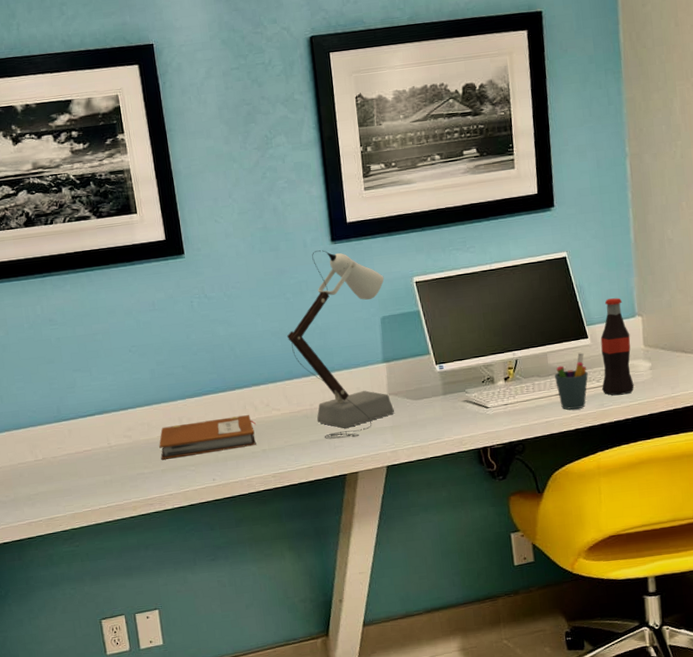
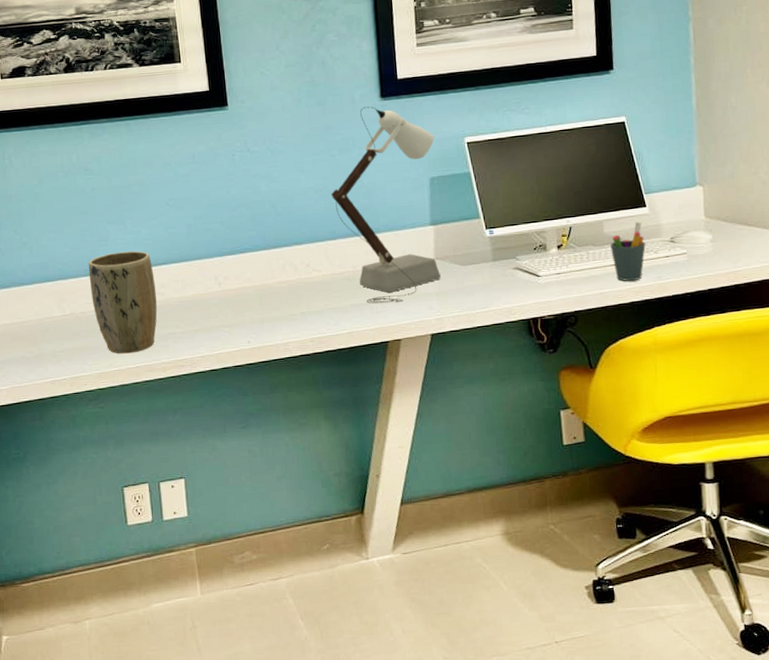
plant pot: none [57,396,126,495] -> present [88,250,157,354]
notebook: present [159,415,256,460] -> none [193,275,295,319]
bottle: present [600,298,634,395] -> none [659,166,694,268]

